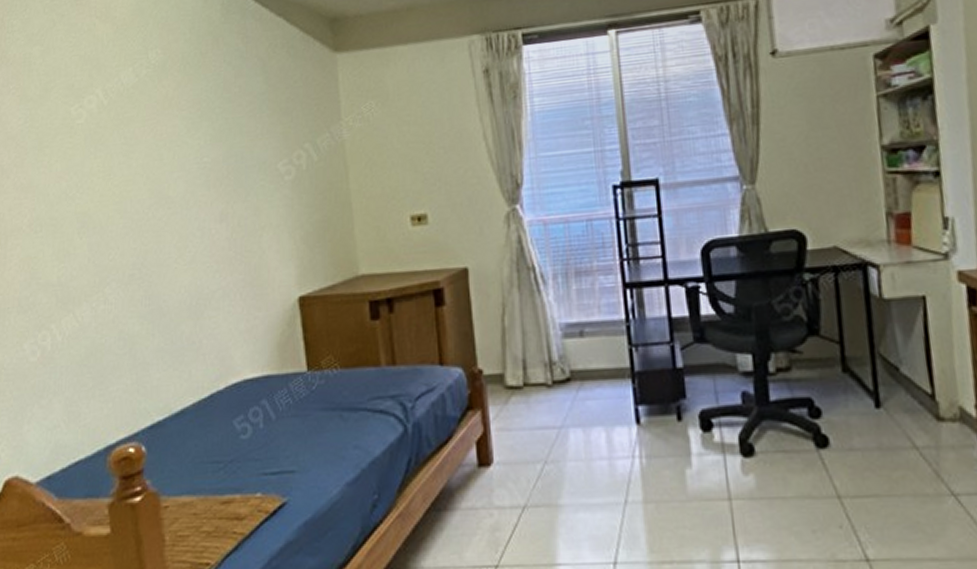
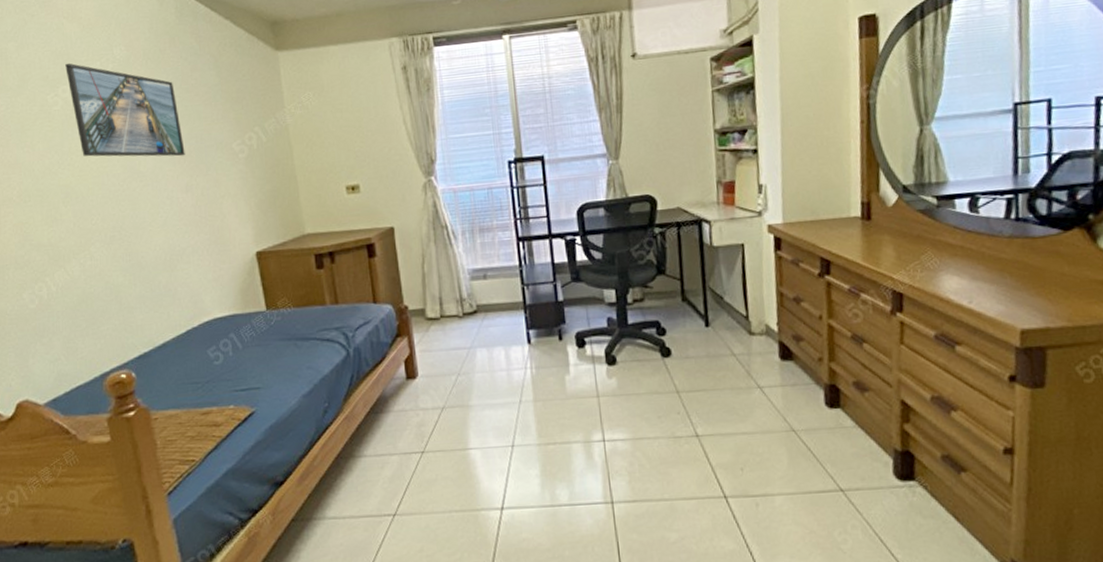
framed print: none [93,69,222,179] -> present [65,63,185,157]

